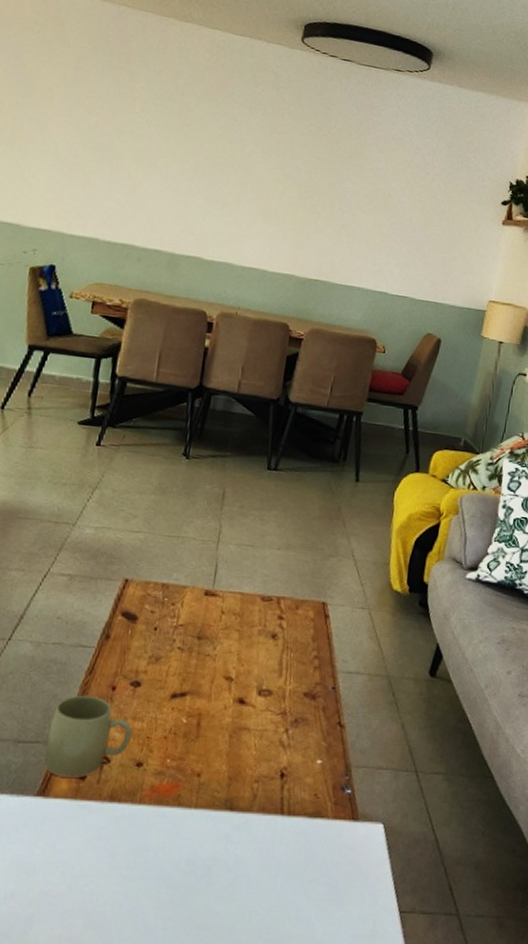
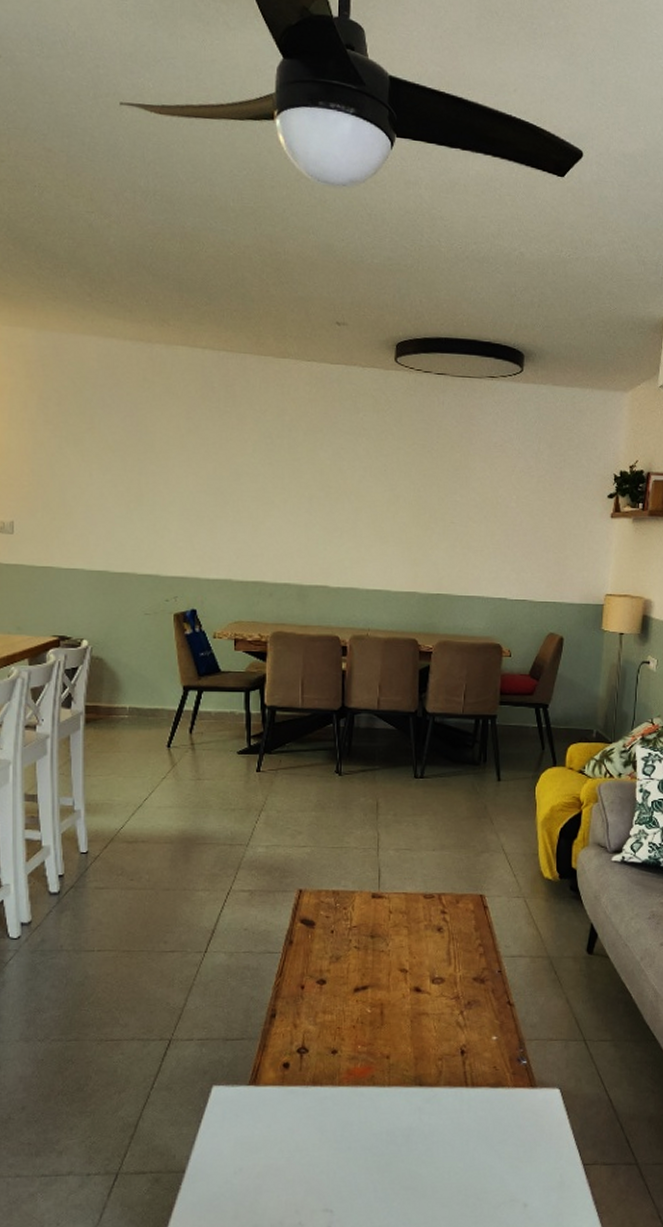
mug: present [44,695,132,779] -> none [251,995,324,1068]

